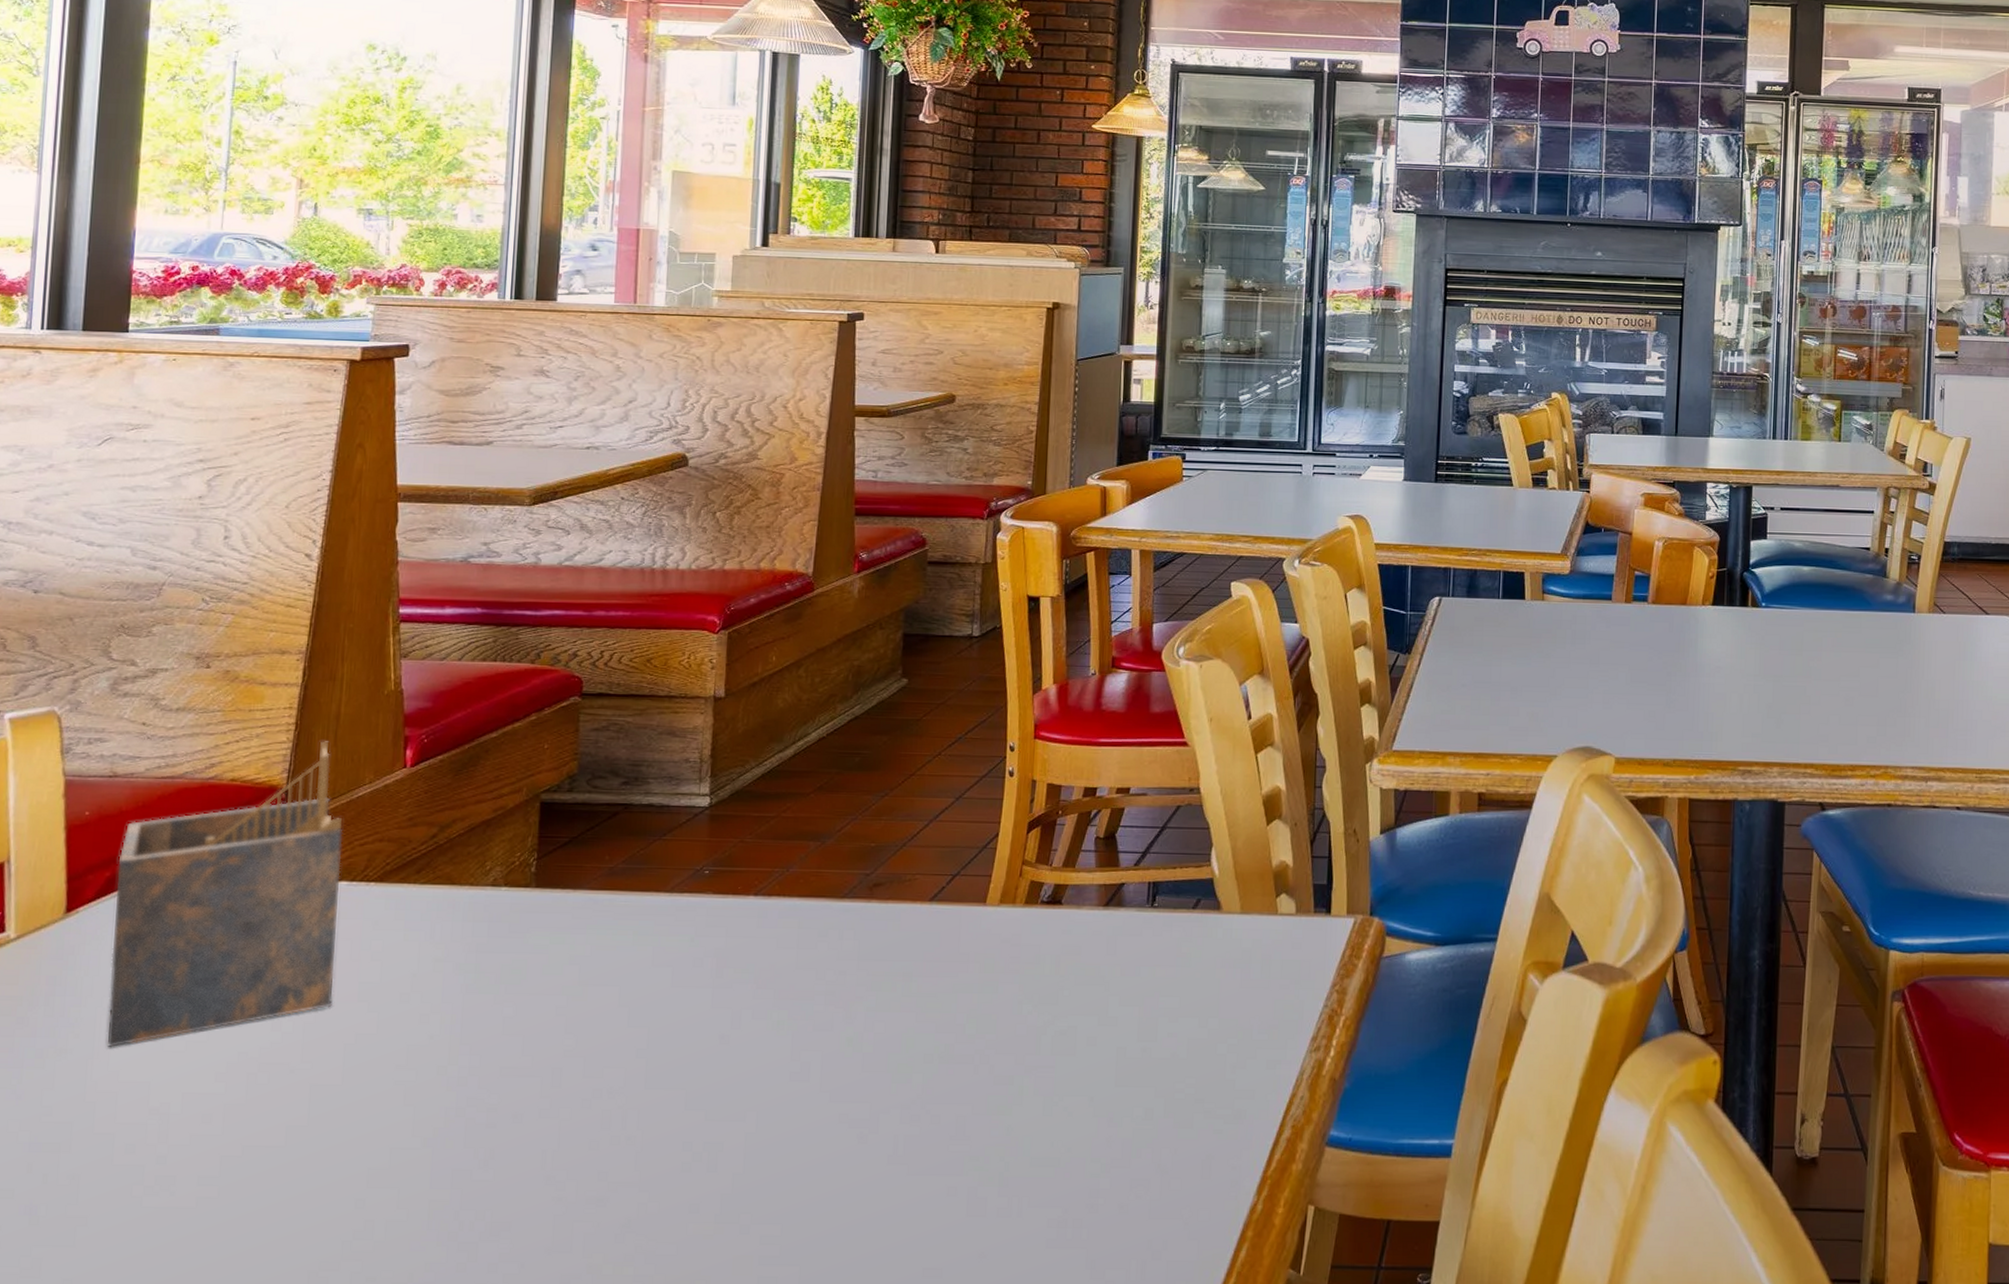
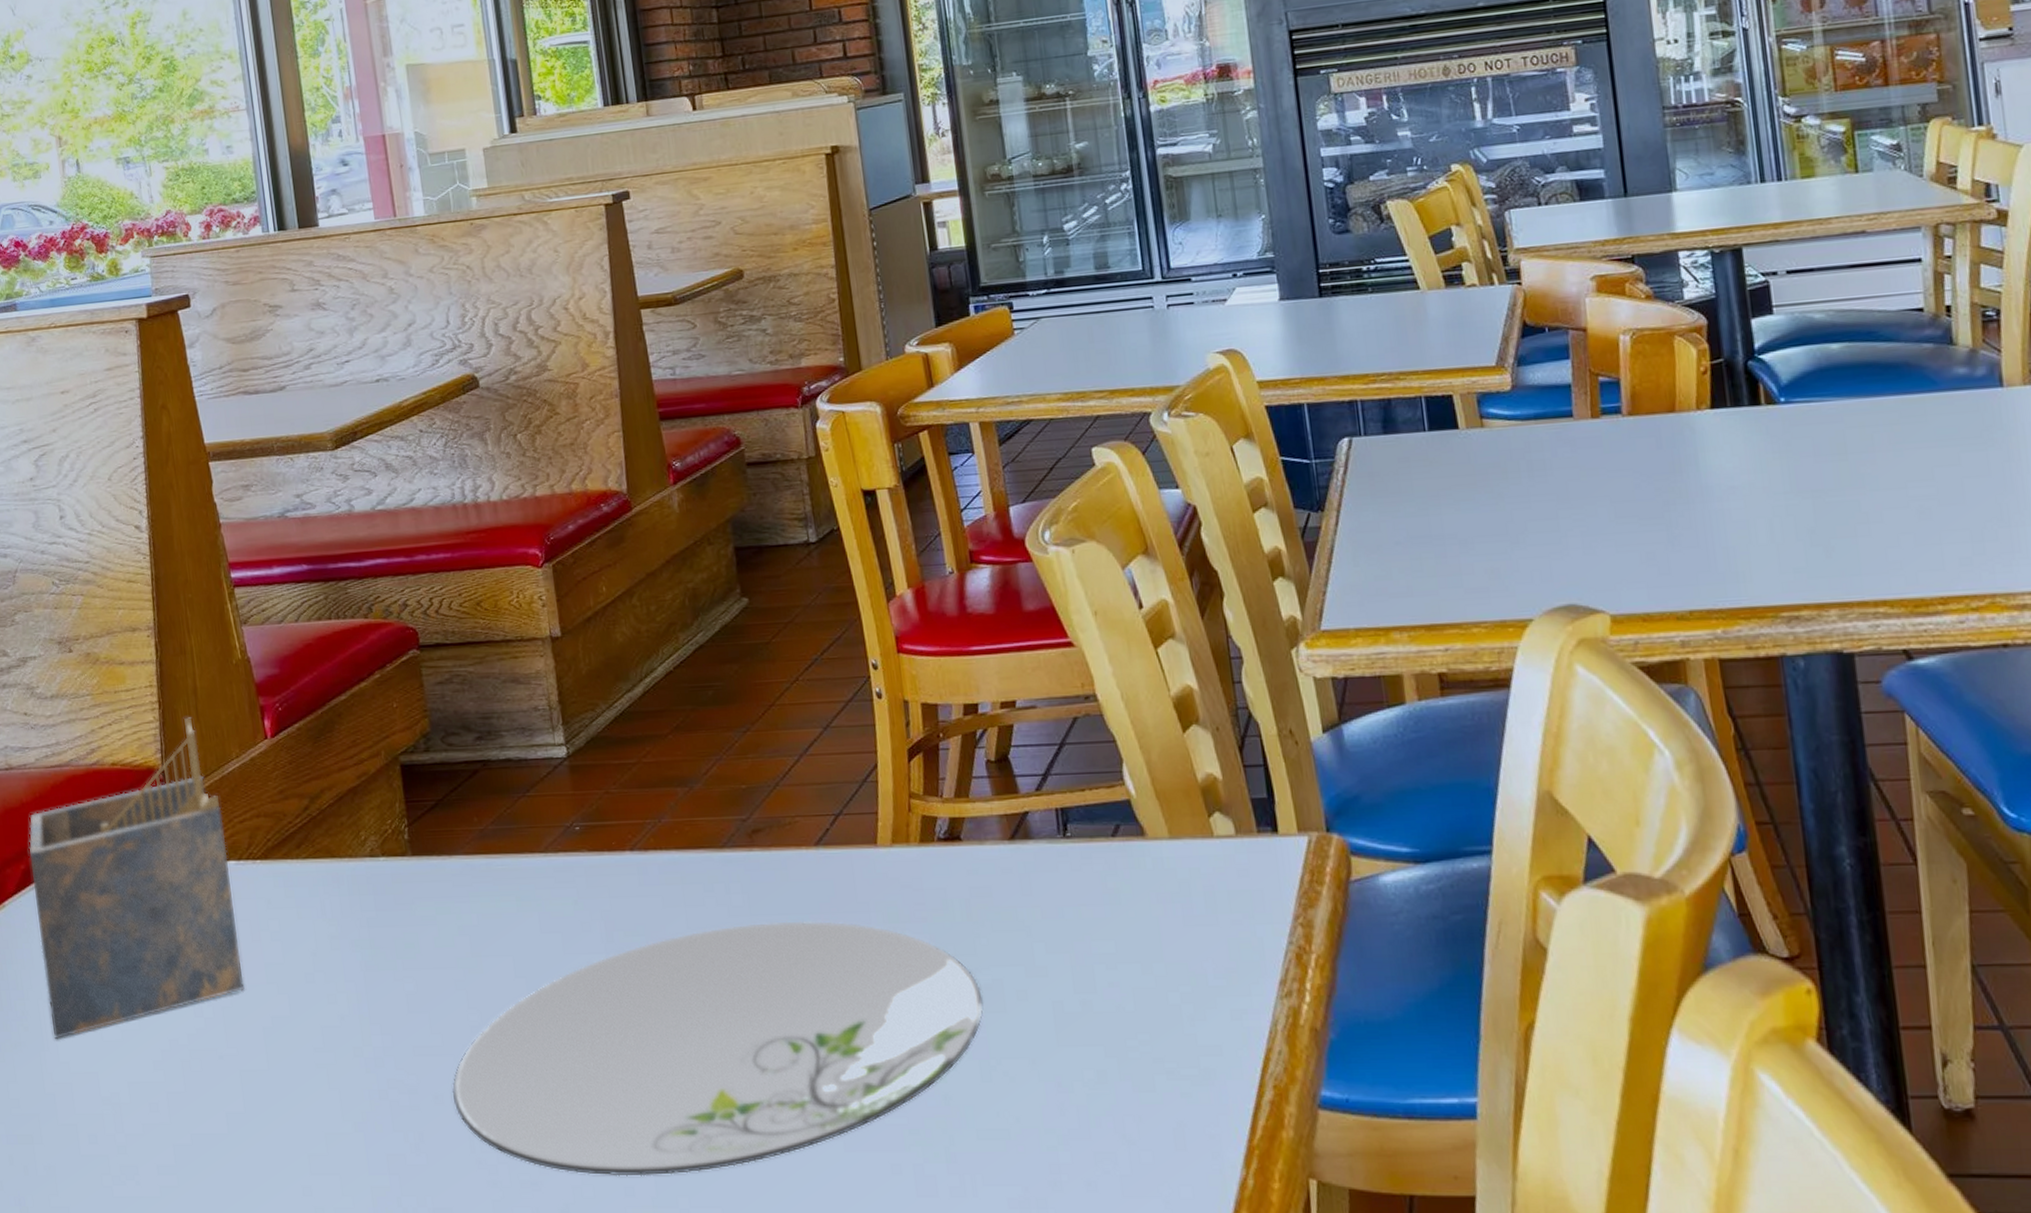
plate: none [532,967,1057,1195] -> present [452,920,984,1176]

